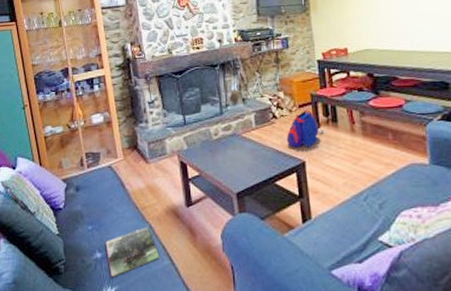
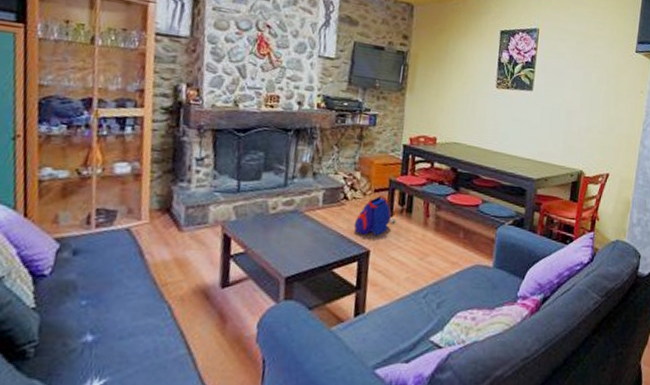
magazine: present [105,227,160,278] -> none [101,307,175,367]

